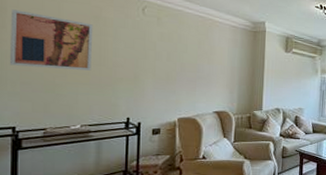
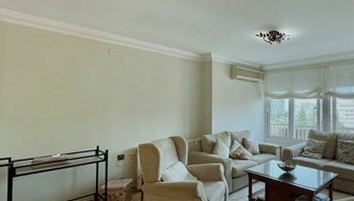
wall art: present [9,9,93,71] -> none [7,60,70,107]

